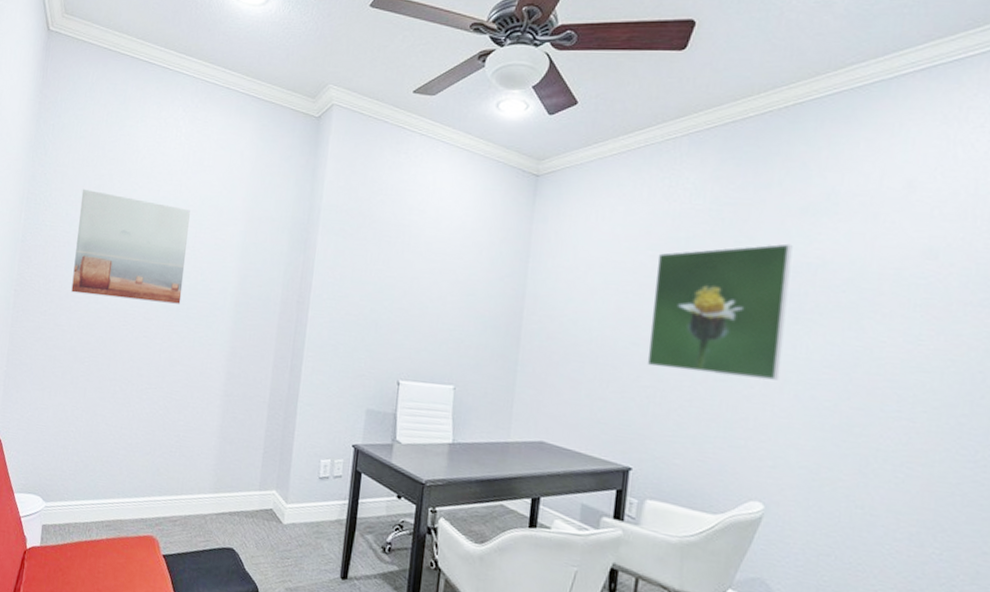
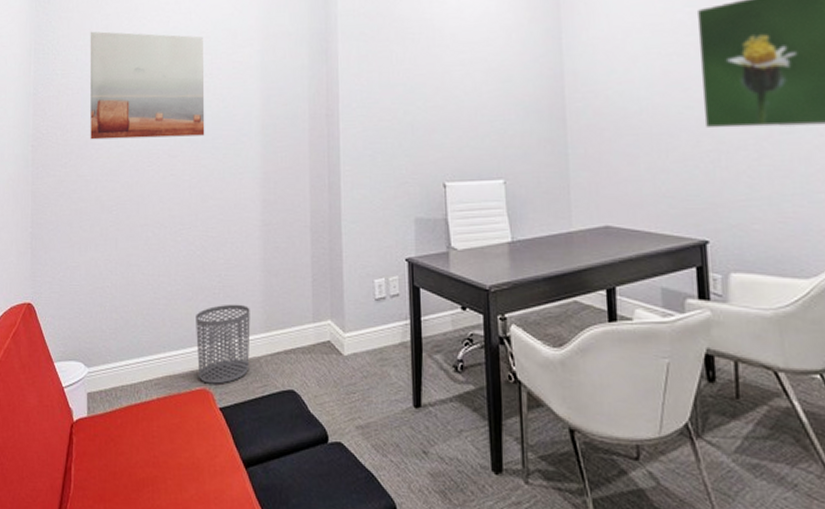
waste bin: none [147,462,203,534] -> present [196,304,250,384]

